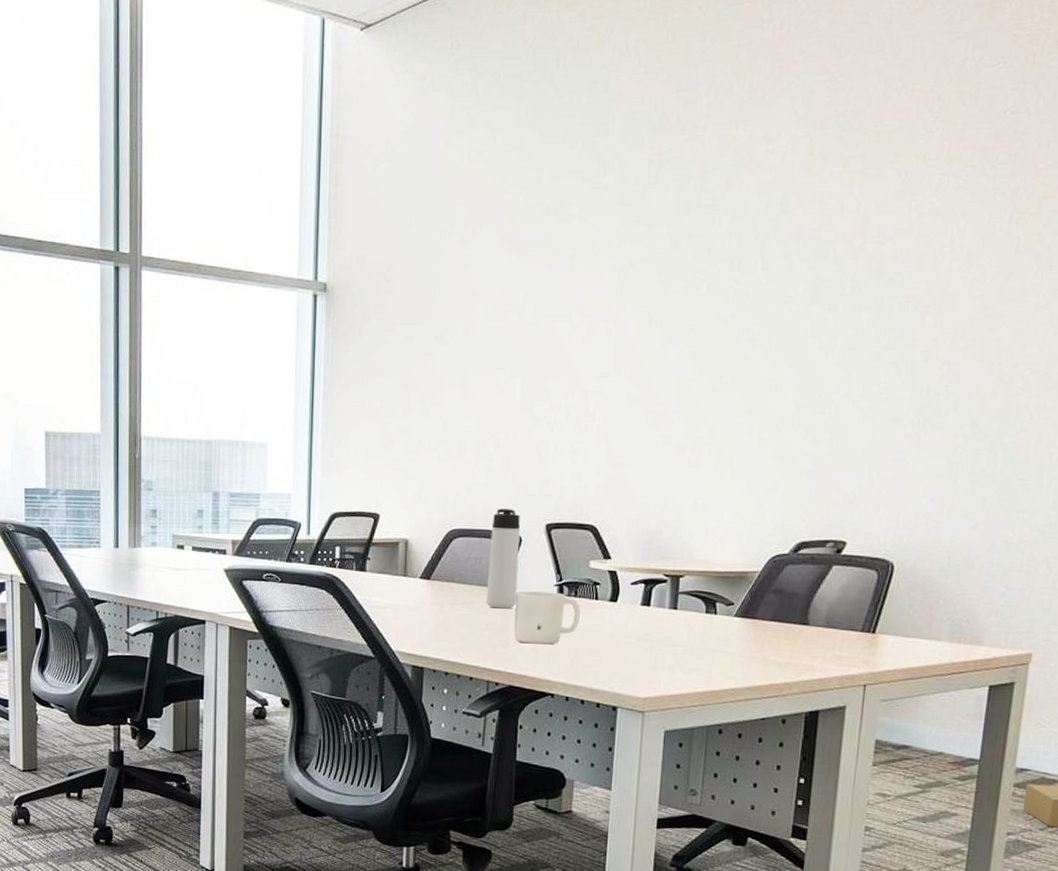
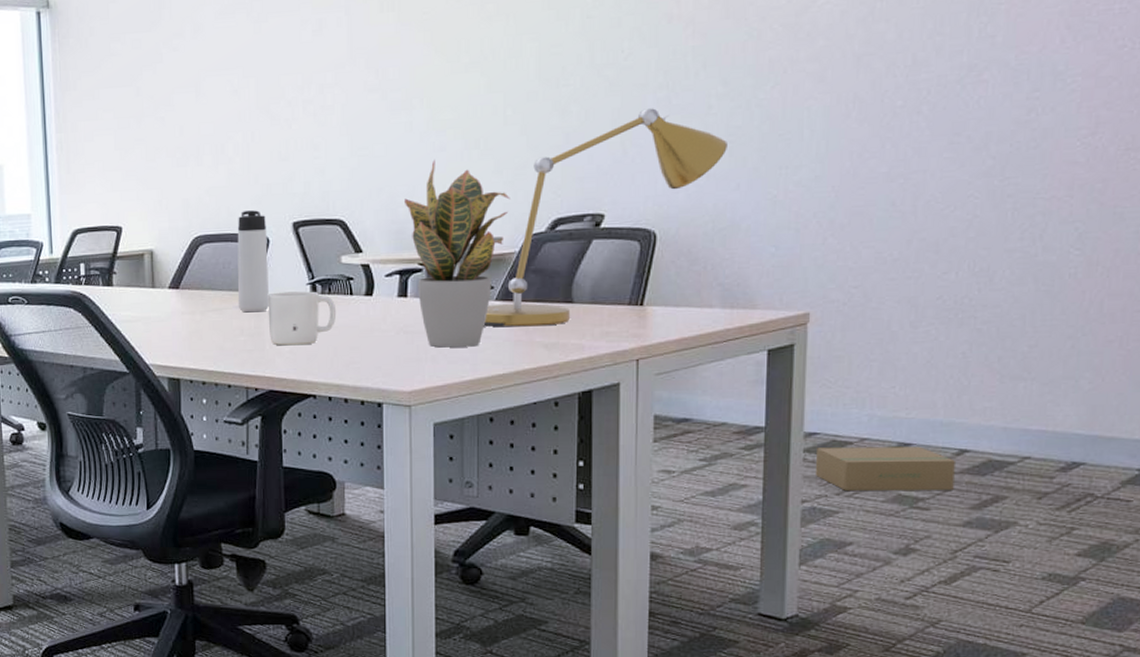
potted plant: none [656,474,758,660] -> present [405,159,510,348]
desk lamp: none [721,442,970,645] -> present [483,108,727,327]

